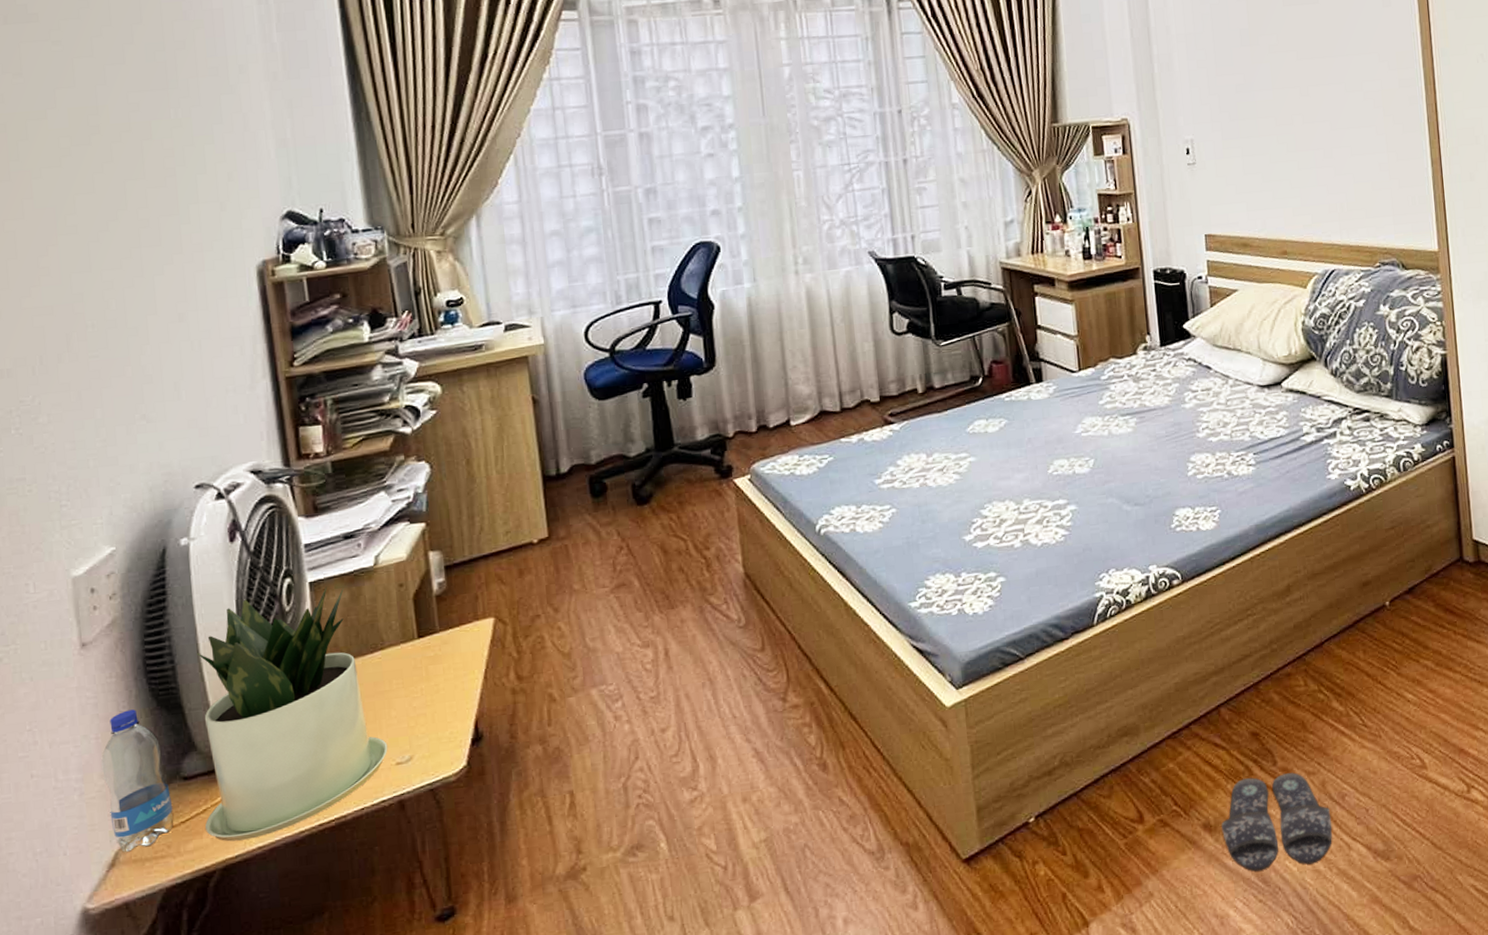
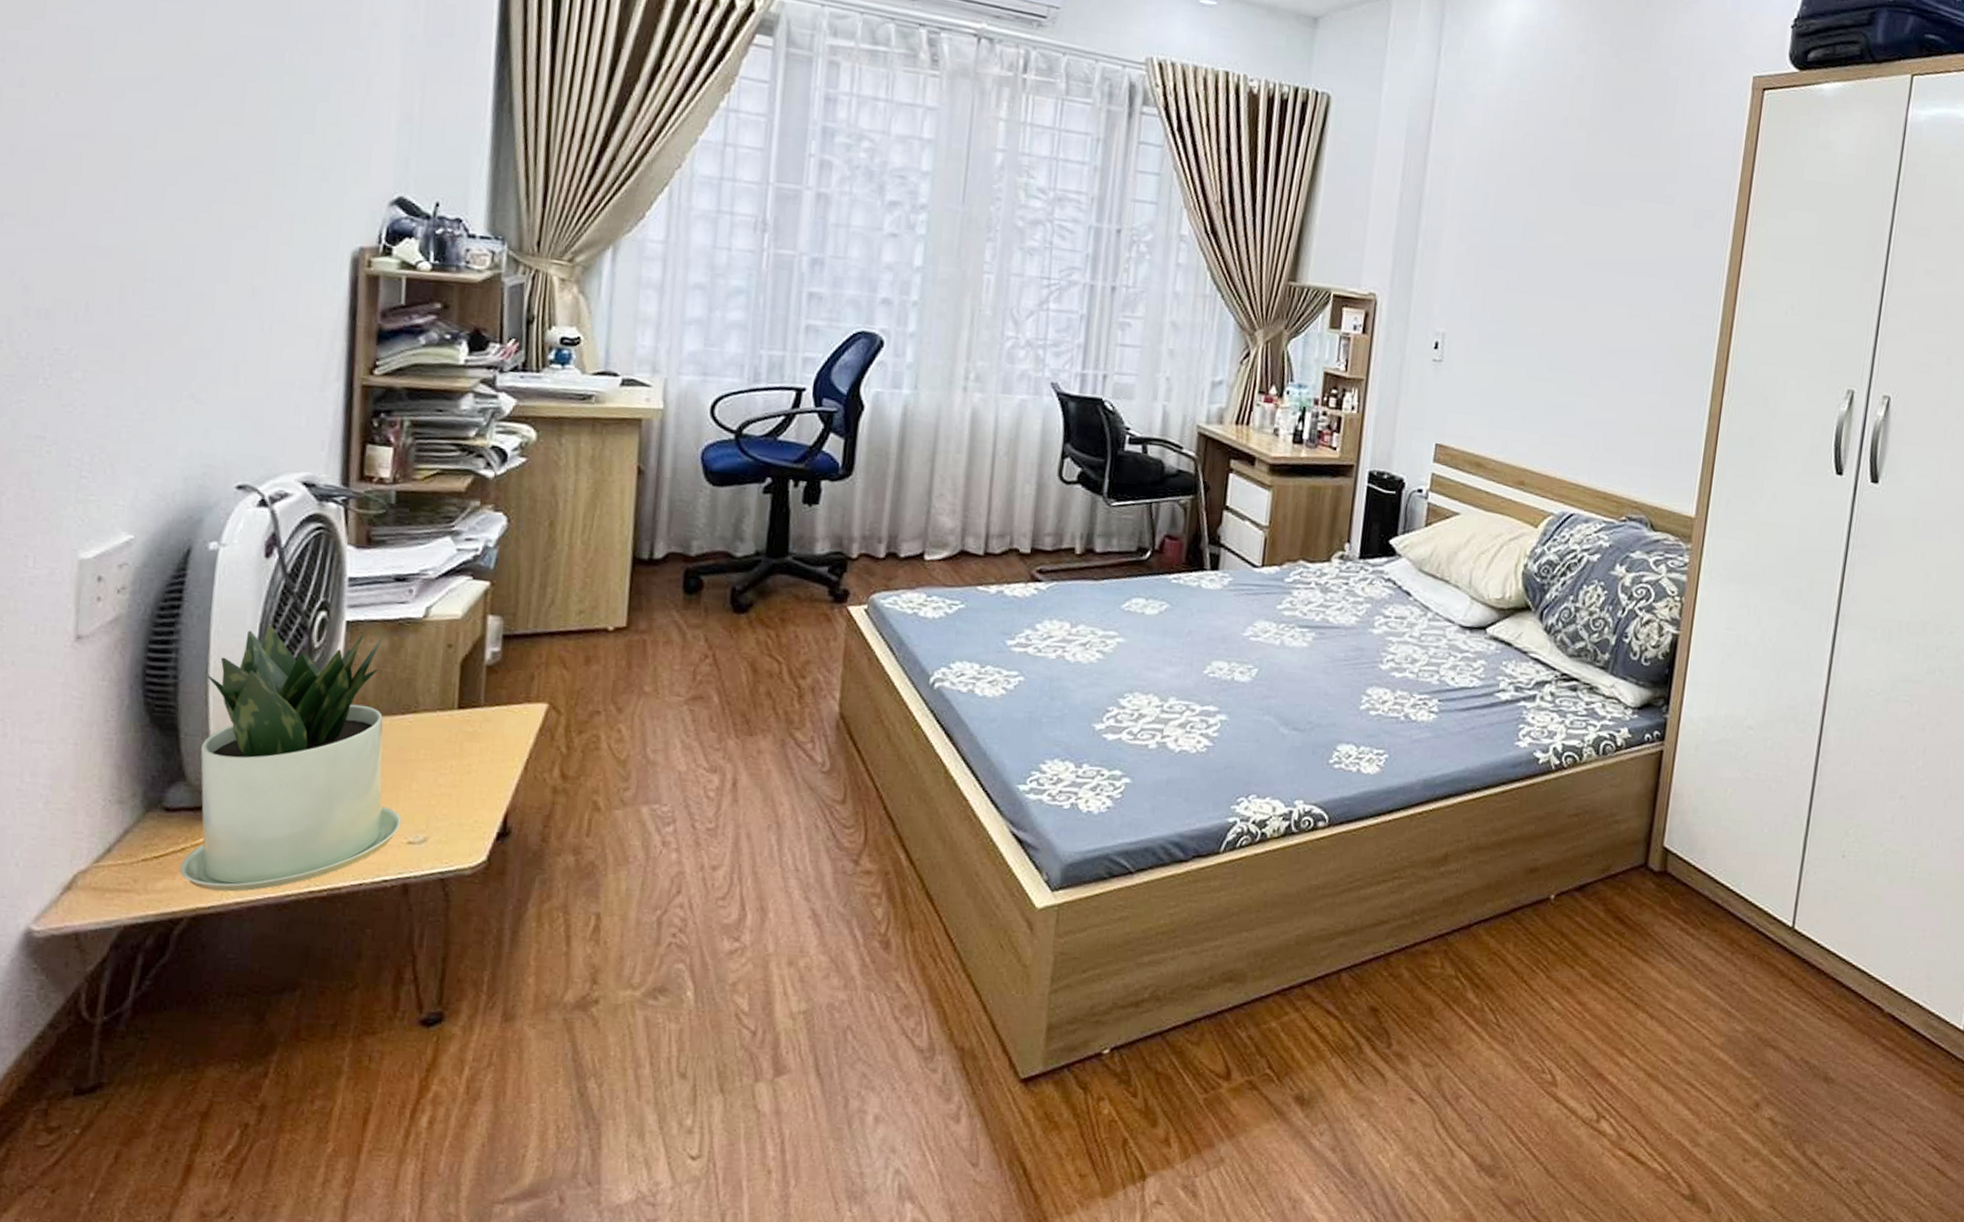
bottle: present [100,709,174,853] -> none [74,720,148,878]
slippers: present [1221,772,1332,872] -> none [1315,1055,1440,1164]

